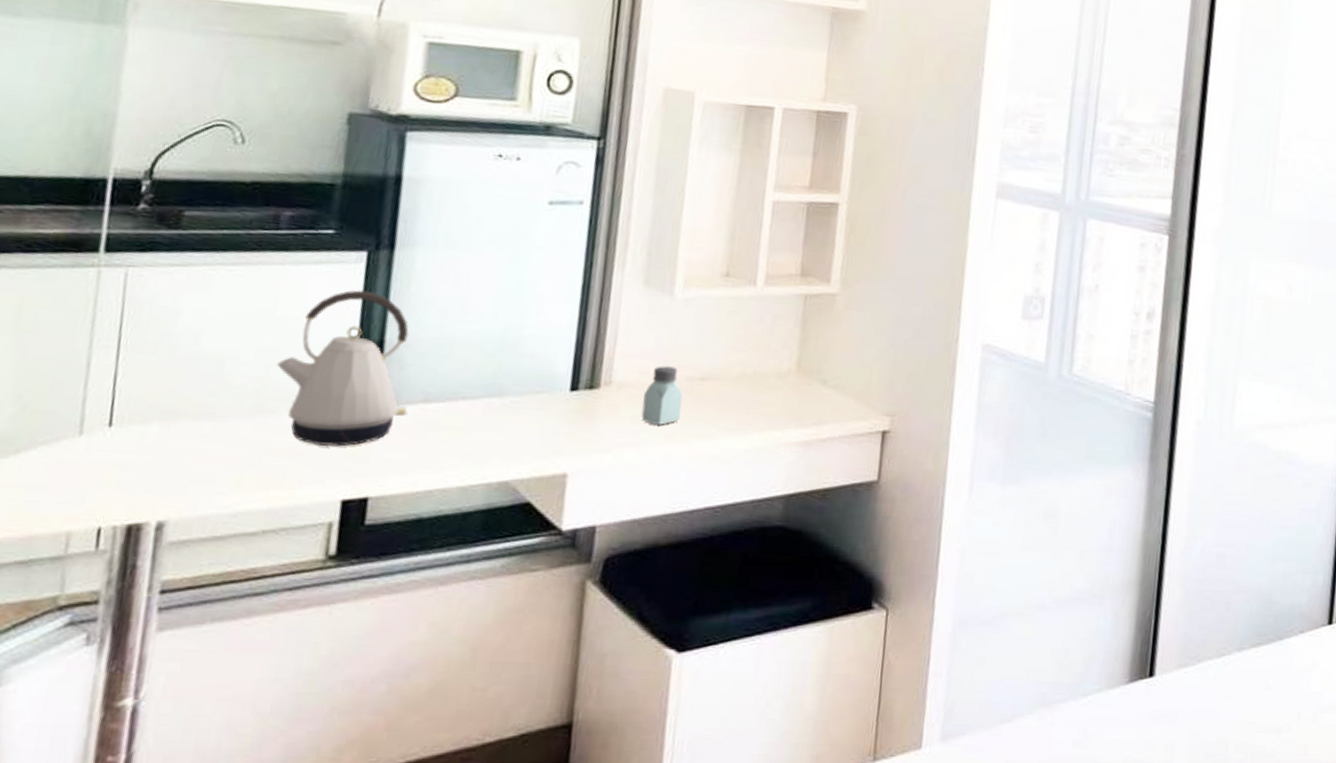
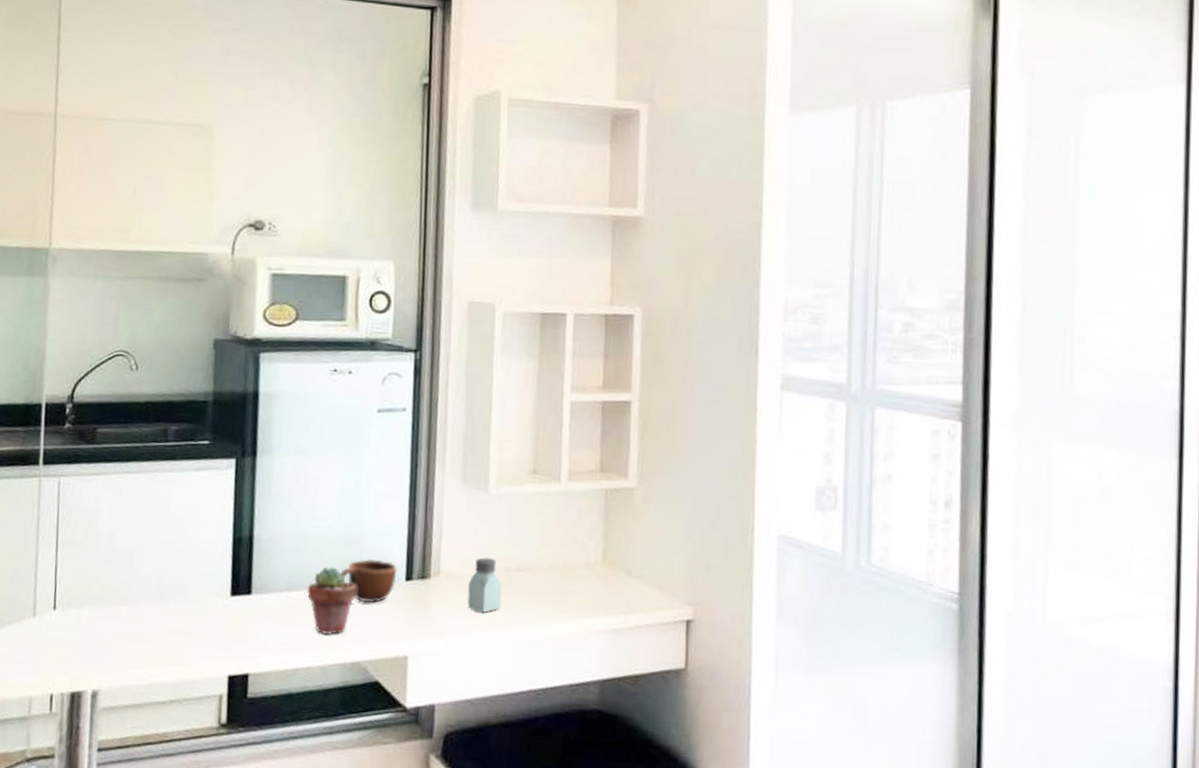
kettle: present [276,290,409,447] -> none [172,492,275,629]
potted succulent: none [448,375,510,453] -> present [306,566,356,636]
mug: none [491,367,561,416] -> present [340,559,398,603]

